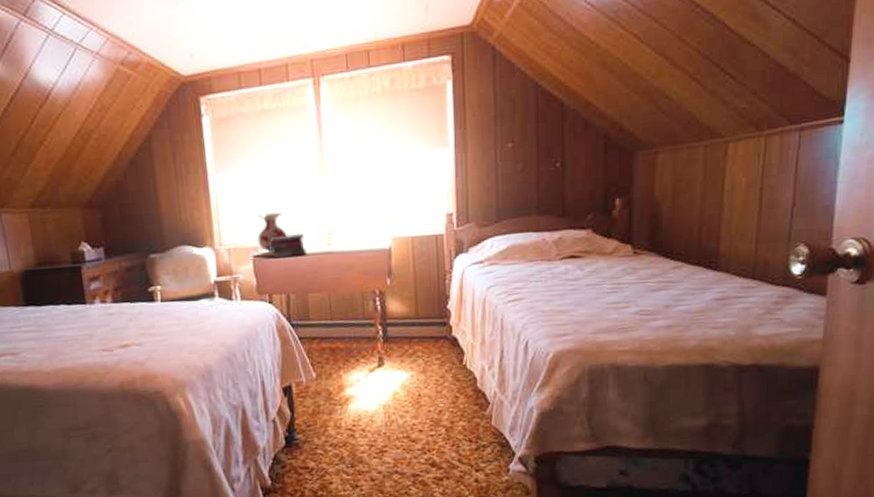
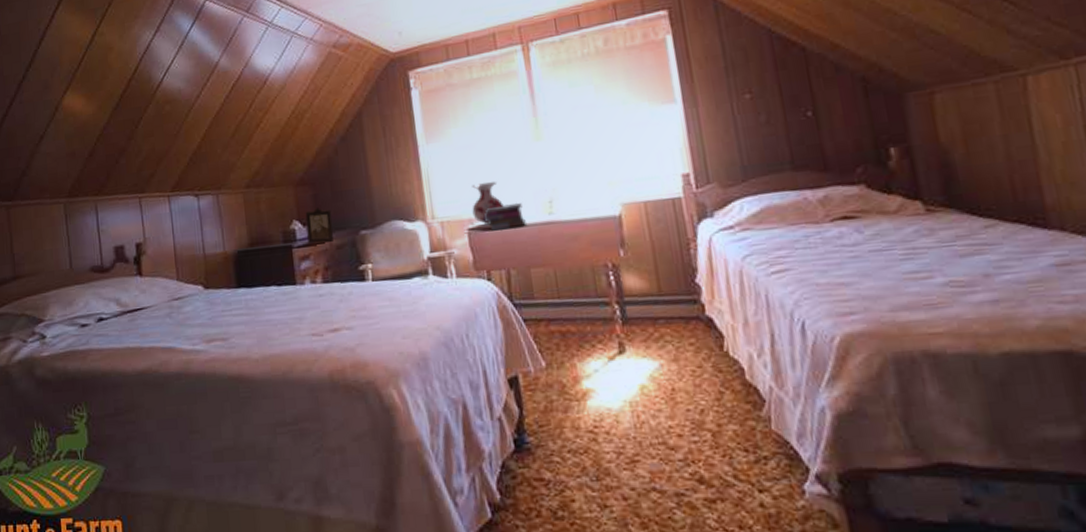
photo frame: none [94,231,124,266] -> present [305,208,334,244]

